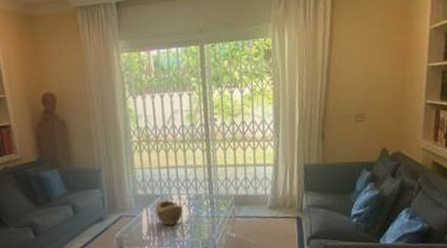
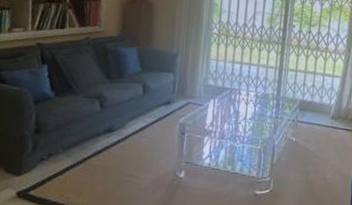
decorative bowl: present [155,200,183,226] -> none [222,93,249,120]

